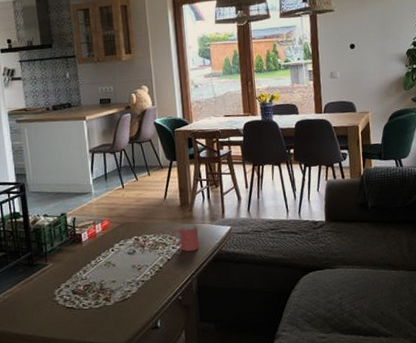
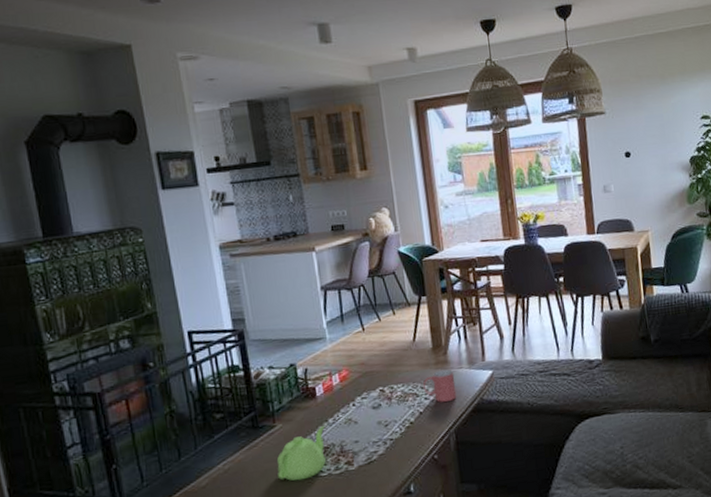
teapot: none [47,267,88,312] -> present [276,426,326,481]

